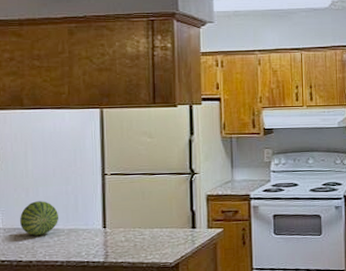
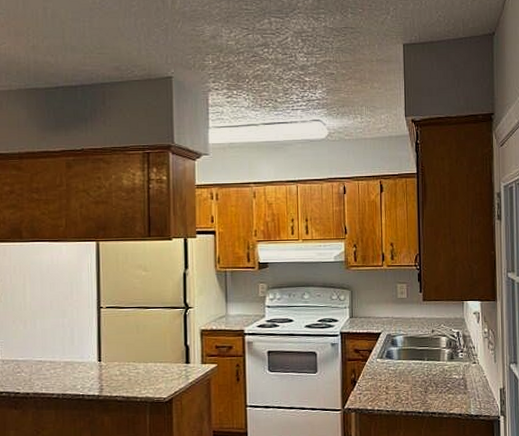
fruit: present [20,201,58,236] -> none [18,333,55,368]

